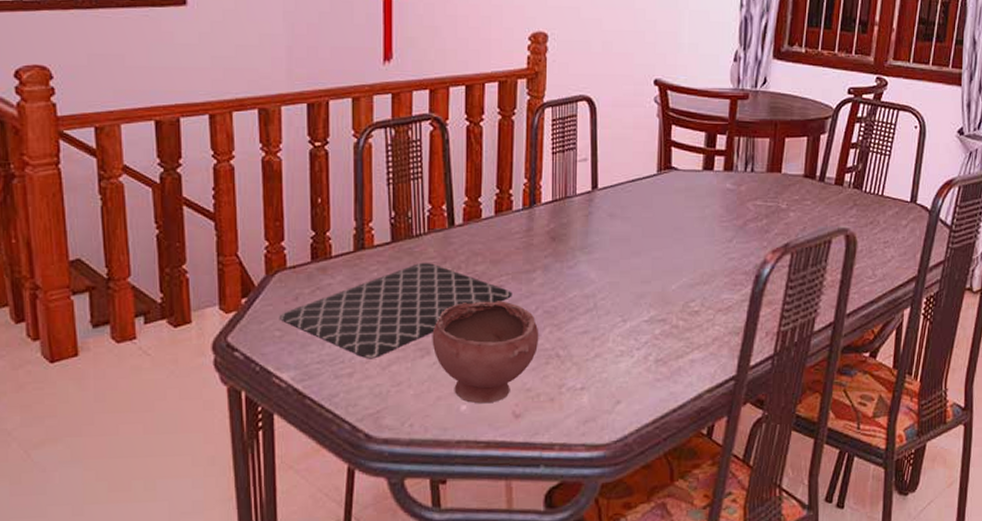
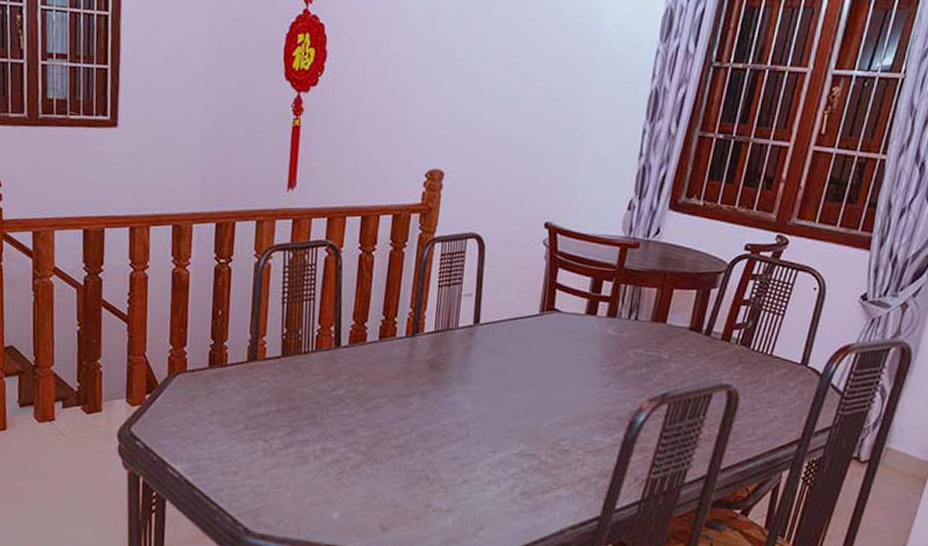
placemat: present [280,262,513,358] -> none [178,377,389,460]
bowl: present [432,301,539,404] -> none [311,418,412,514]

